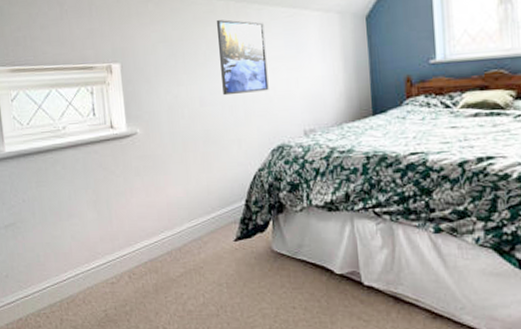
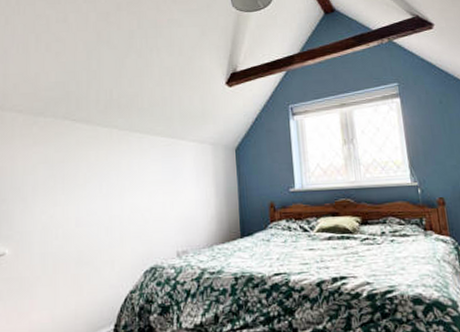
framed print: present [216,20,269,96] -> none [98,145,145,217]

